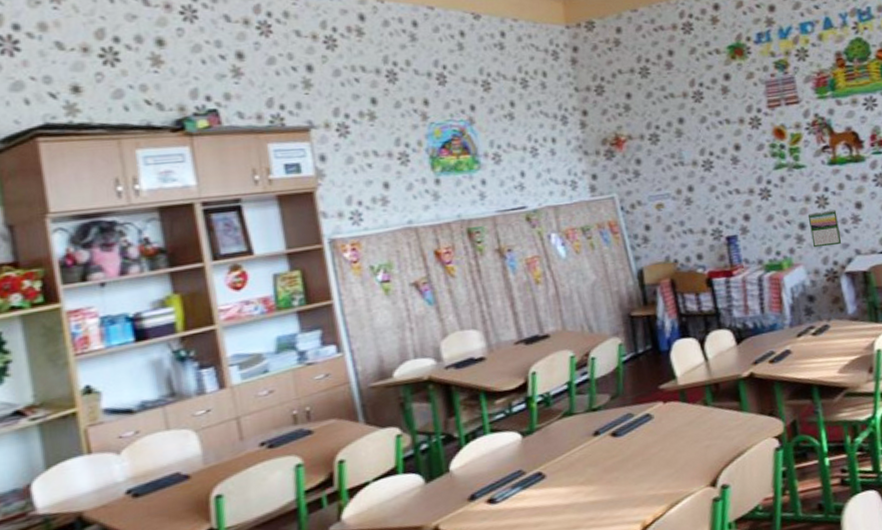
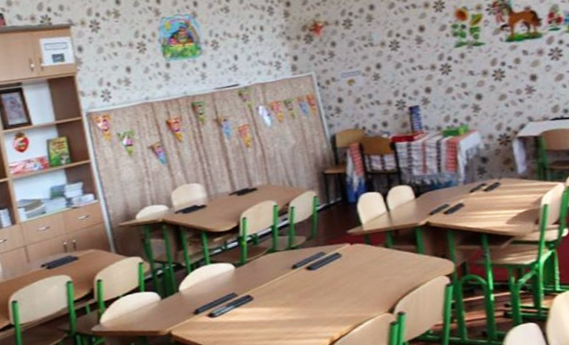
calendar: present [808,210,842,248] -> none [485,82,516,116]

